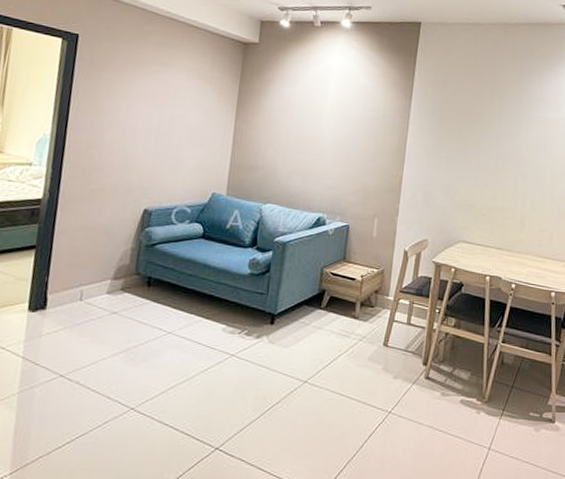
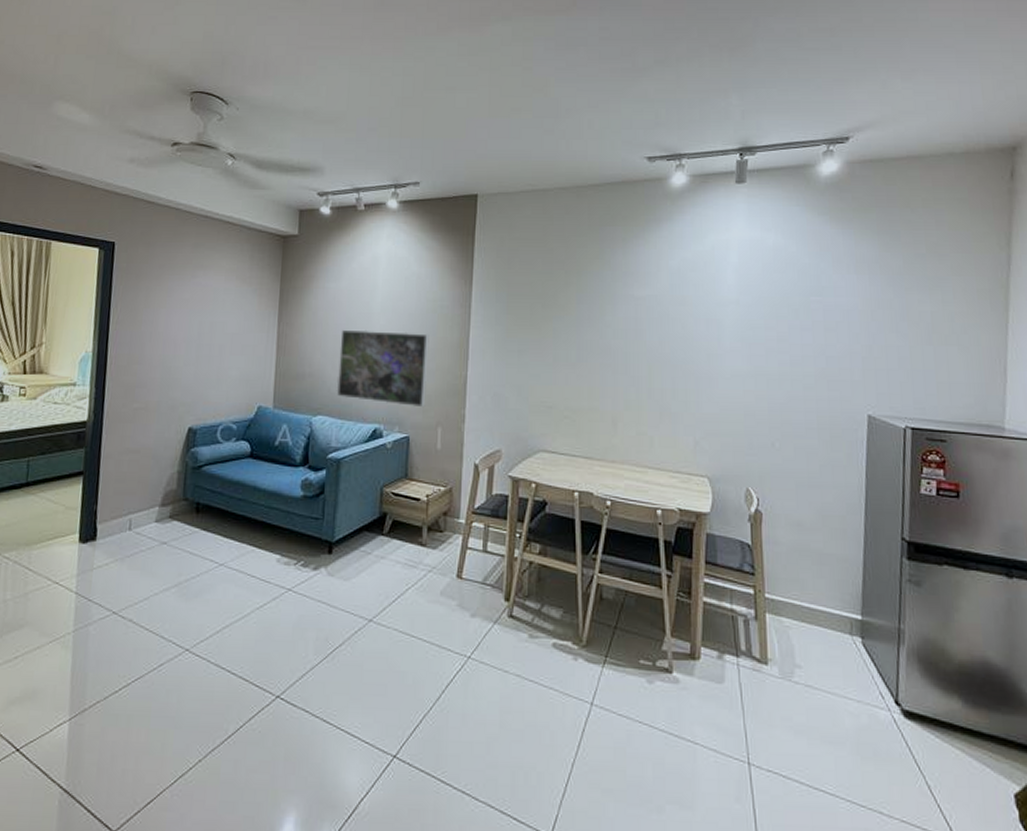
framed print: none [286,129,372,201] -> present [336,329,430,408]

